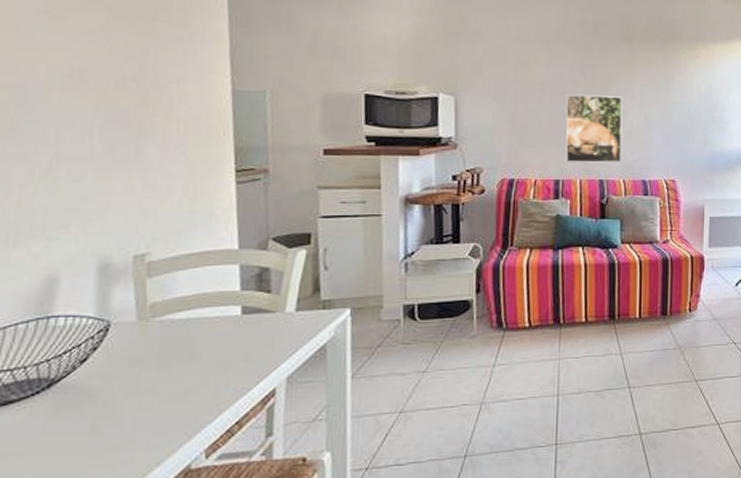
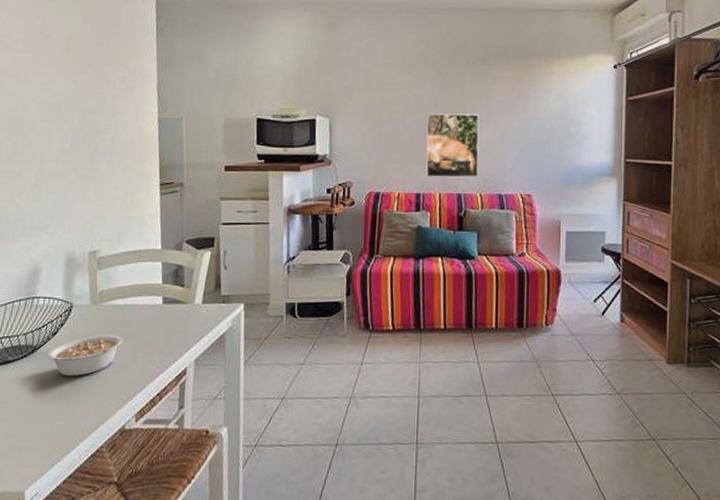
legume: none [70,356,187,413] -> present [46,334,123,377]

